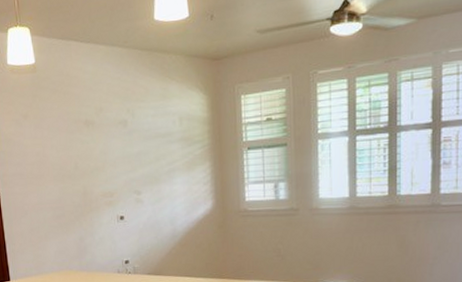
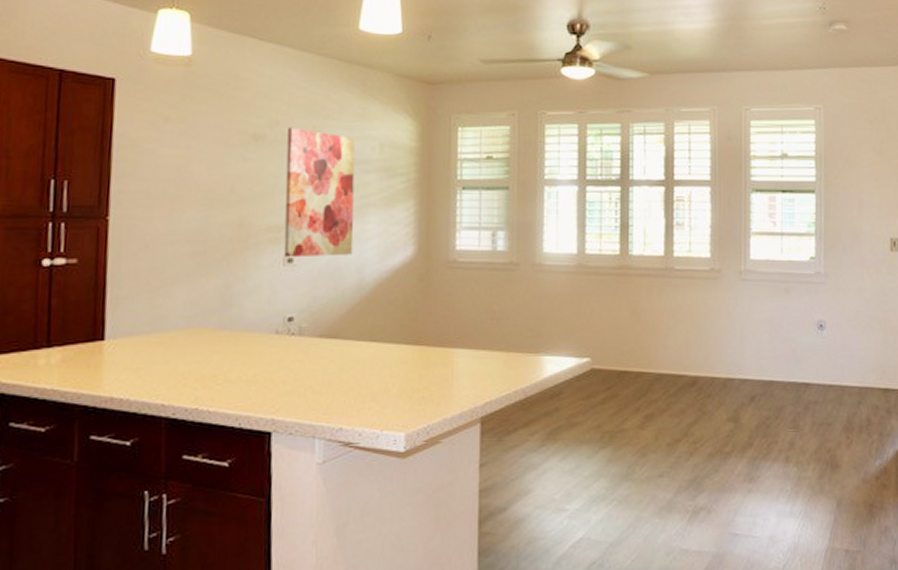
wall art: none [109,111,166,216] -> present [283,126,355,258]

